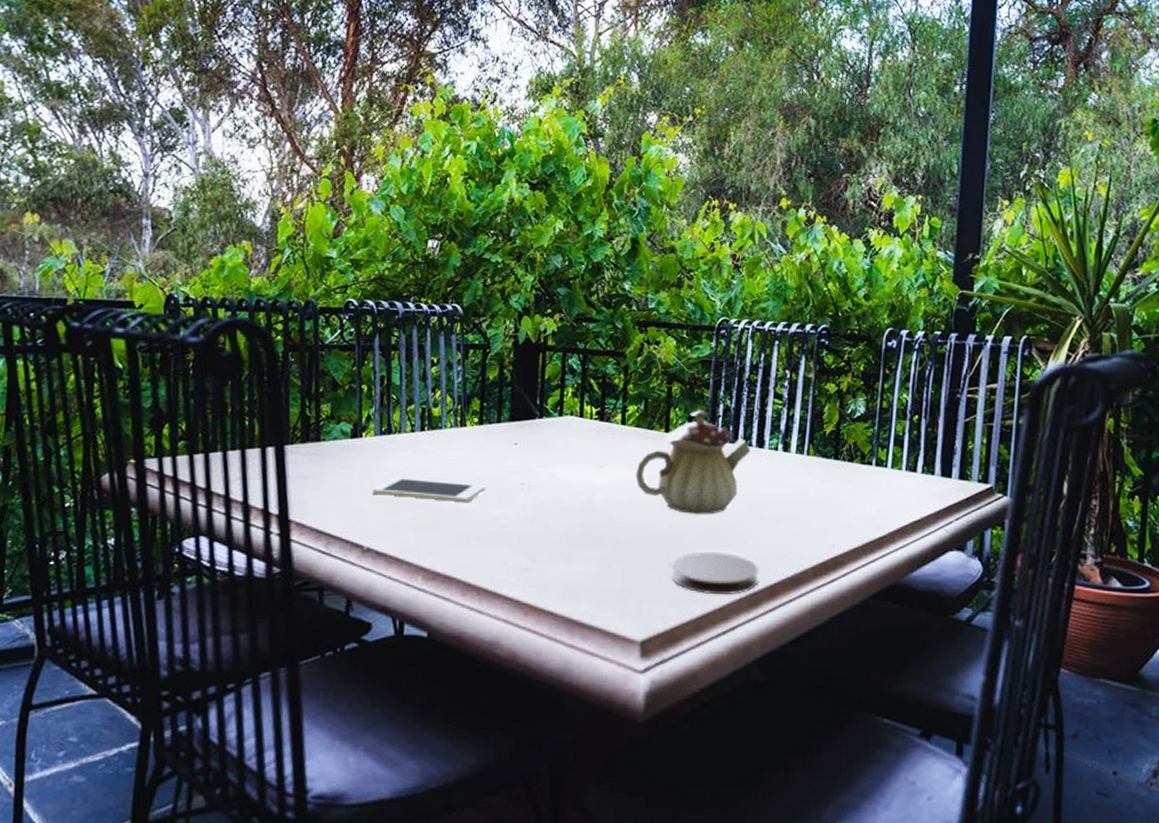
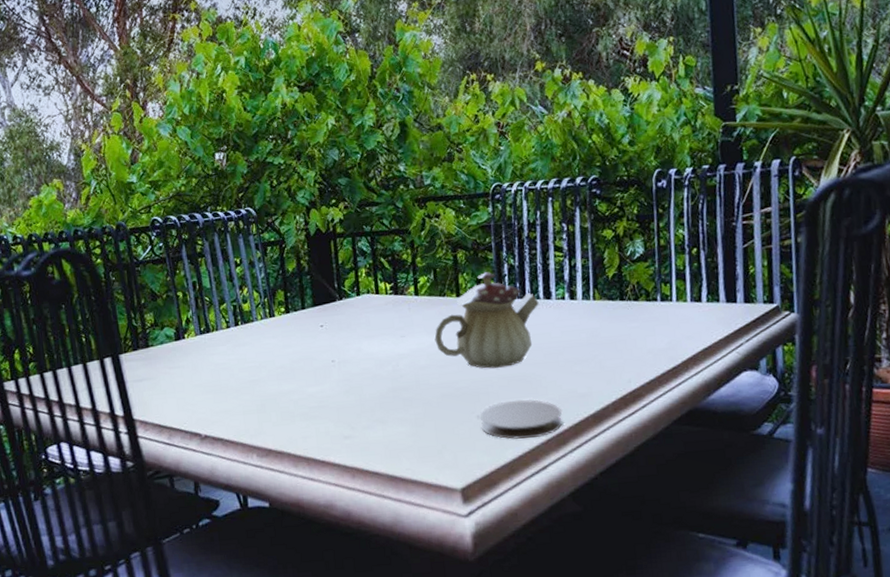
cell phone: present [372,477,486,502] -> none [201,367,301,387]

